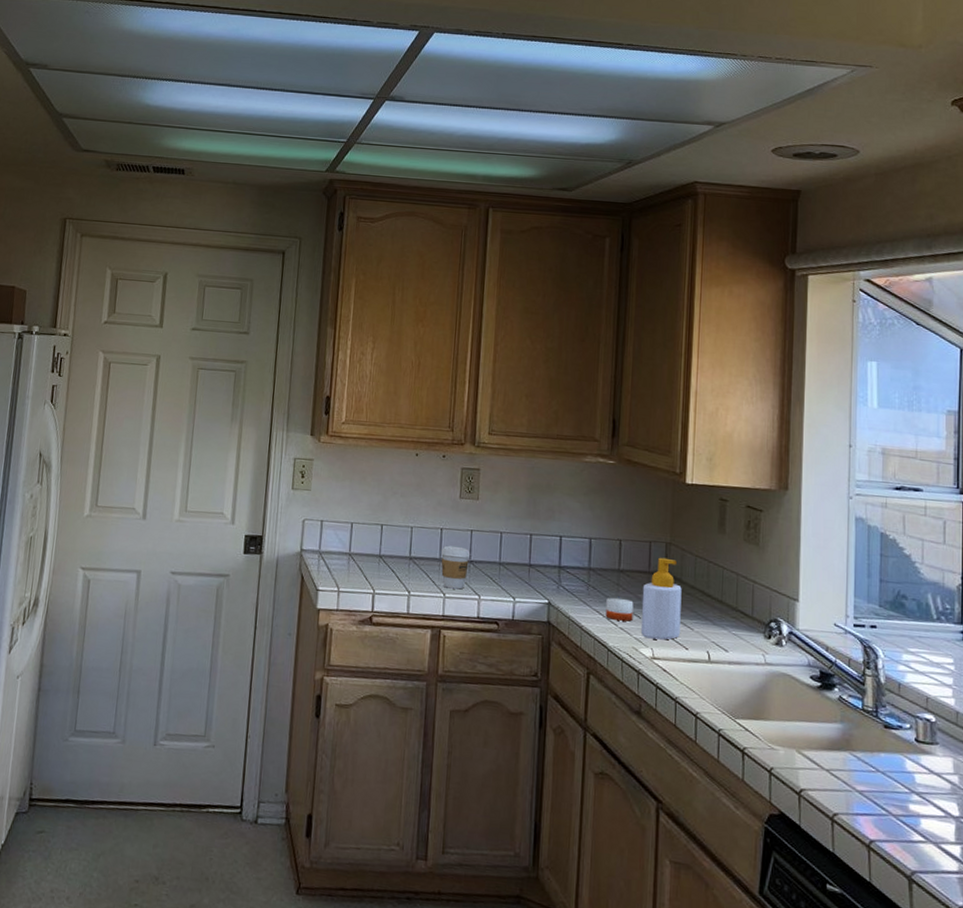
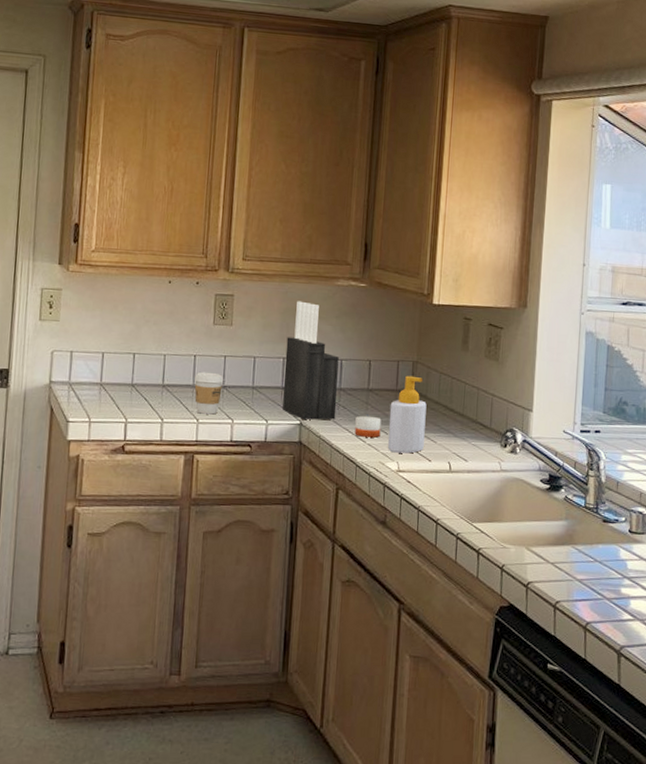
knife block: none [530,476,588,601] -> present [282,301,339,420]

